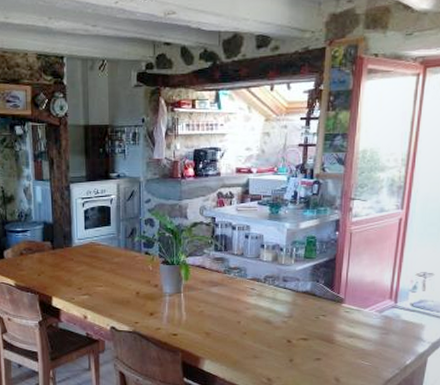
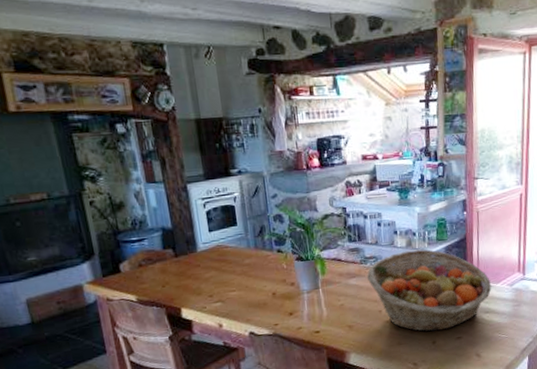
fruit basket: none [229,265,359,349] -> present [366,249,492,332]

